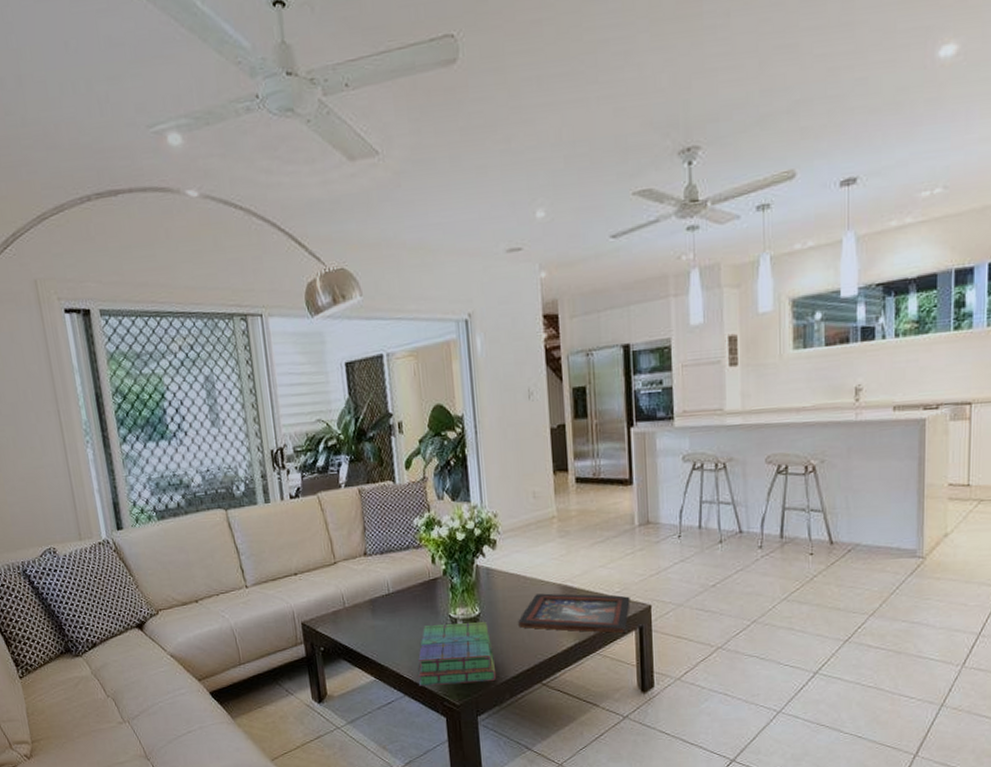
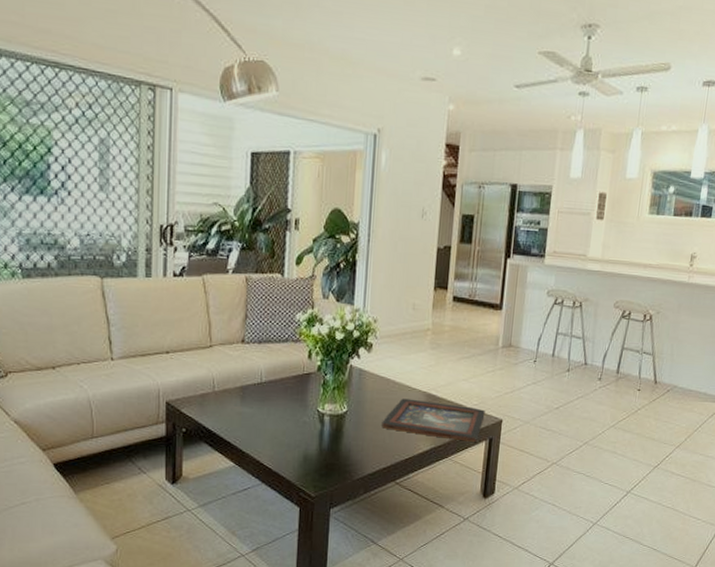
stack of books: present [417,622,497,686] -> none [277,418,355,477]

